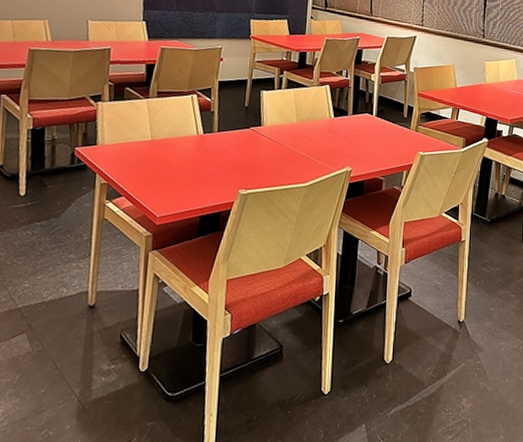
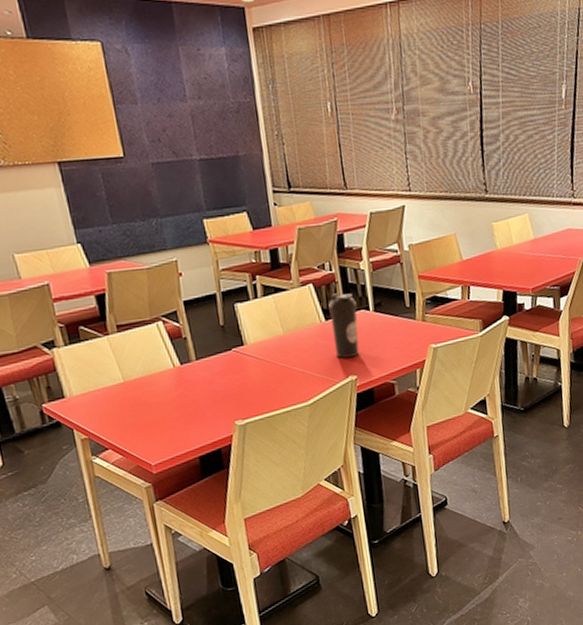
water bottle: none [337,96,363,151] -> present [328,293,360,358]

